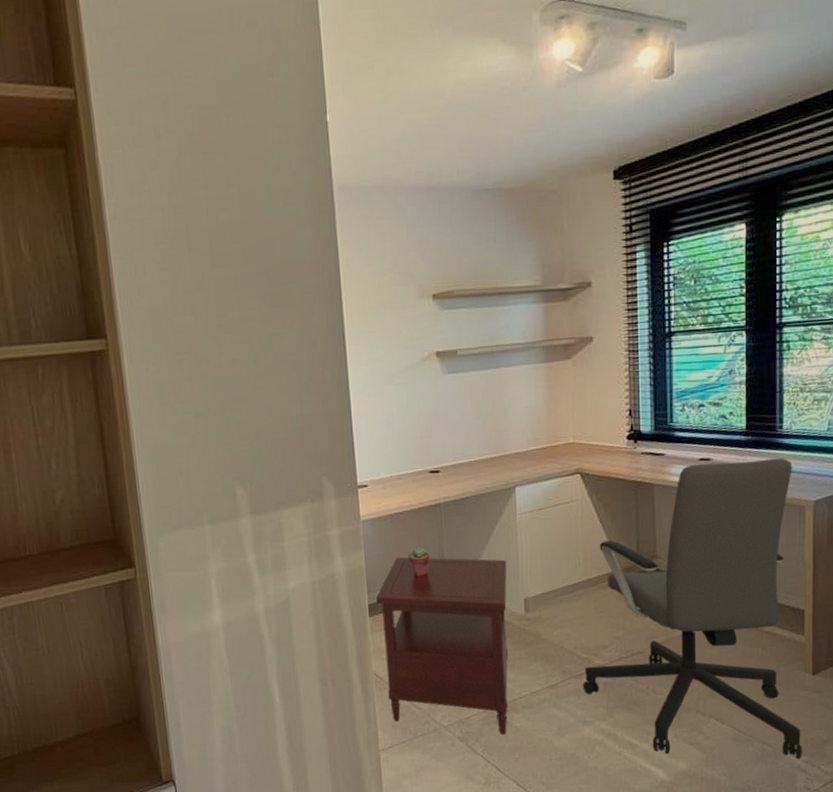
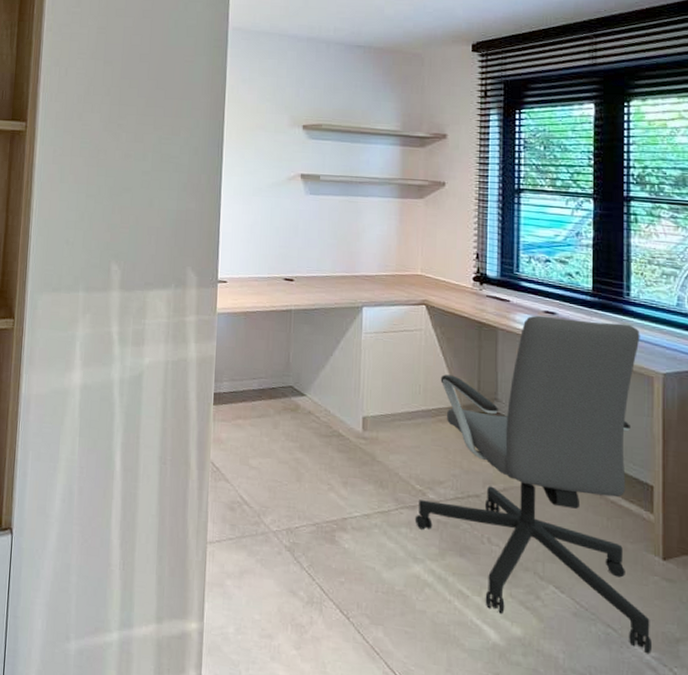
side table: present [375,556,509,735] -> none [221,353,349,554]
potted succulent: present [407,546,431,577] -> none [255,346,277,376]

